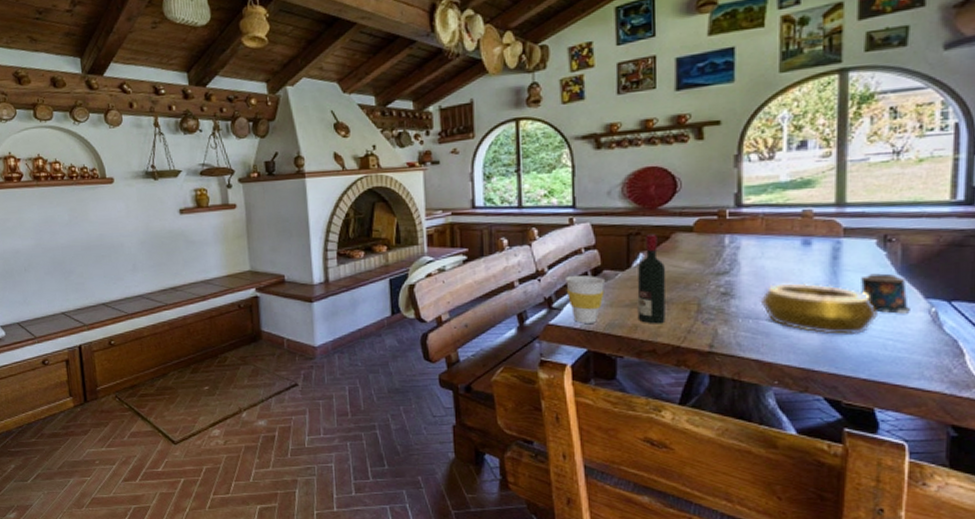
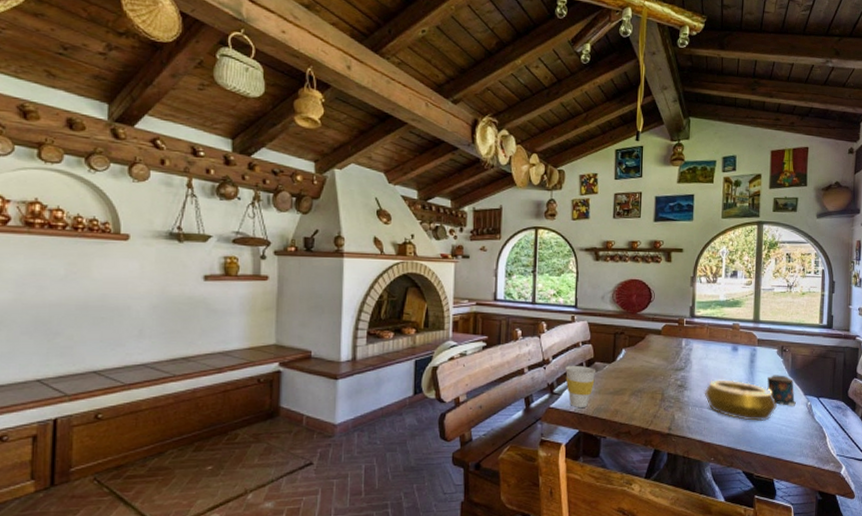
wine bottle: present [637,233,666,324] -> none [618,334,641,410]

